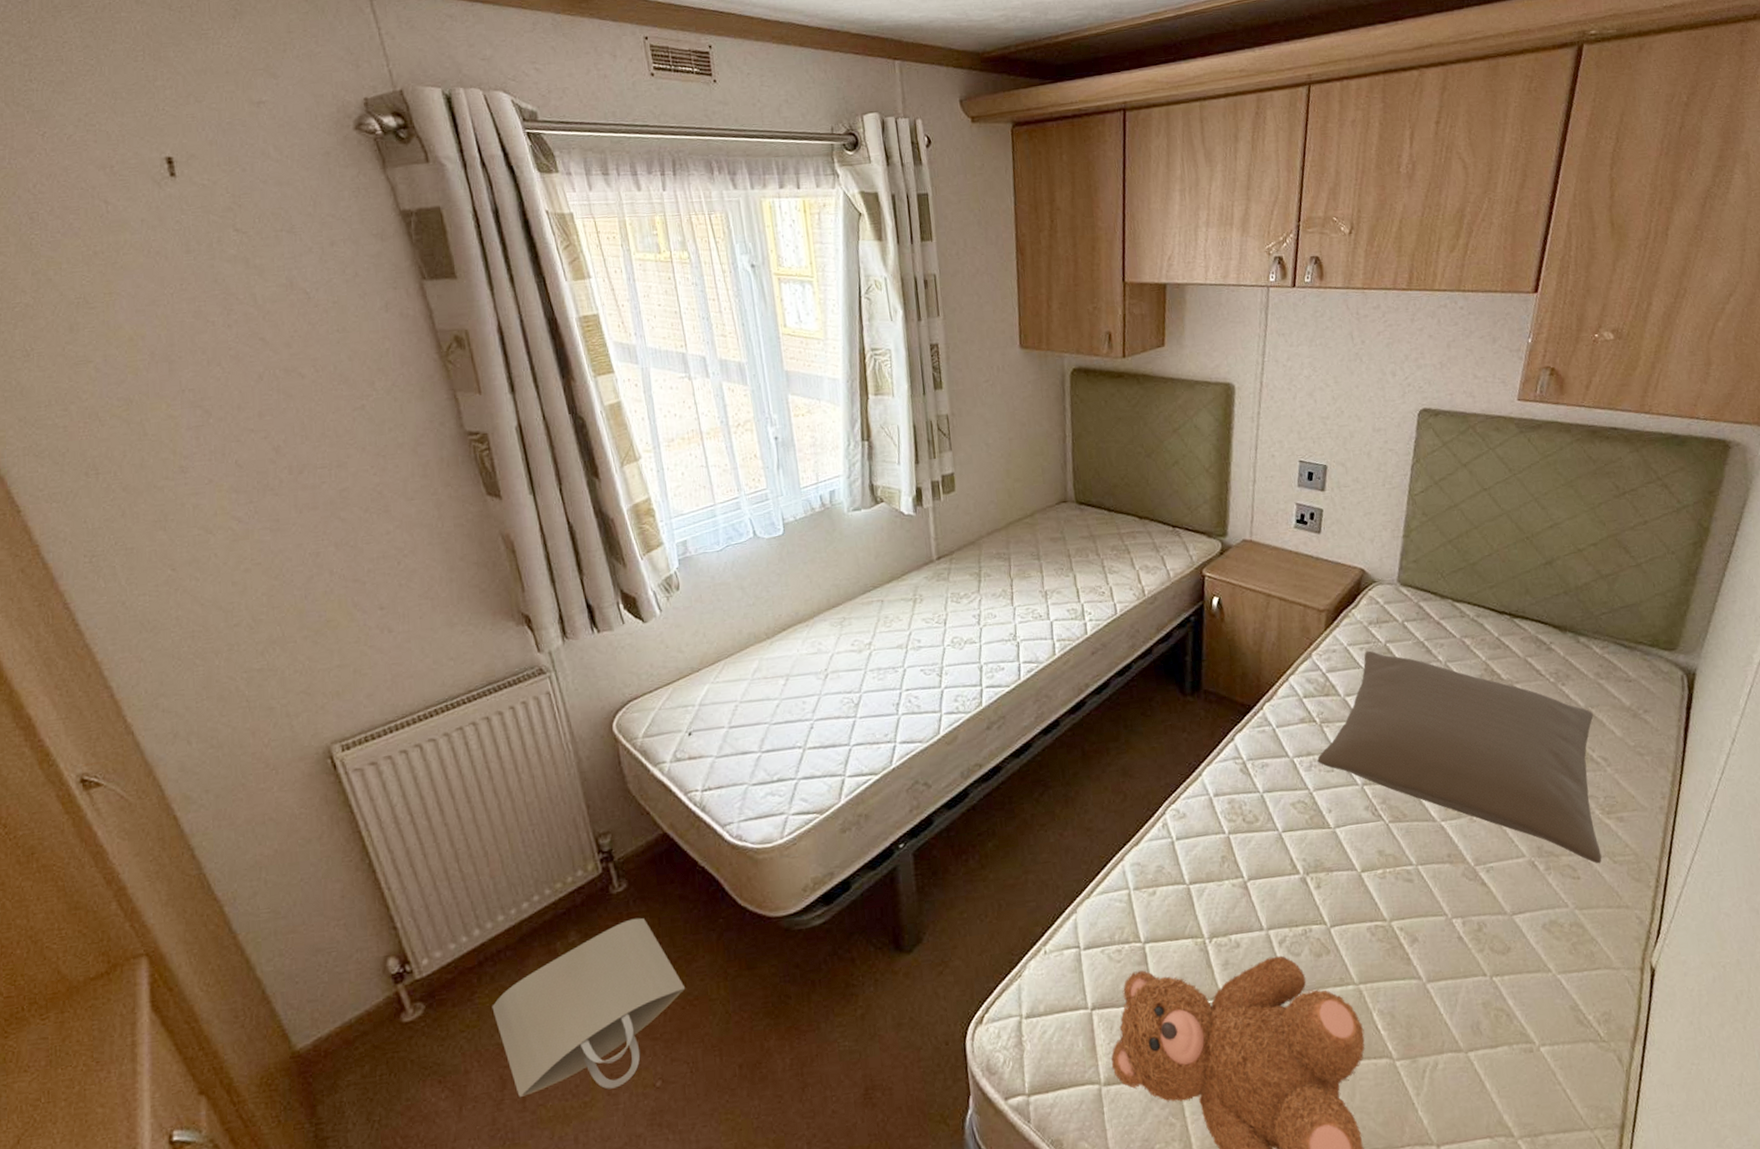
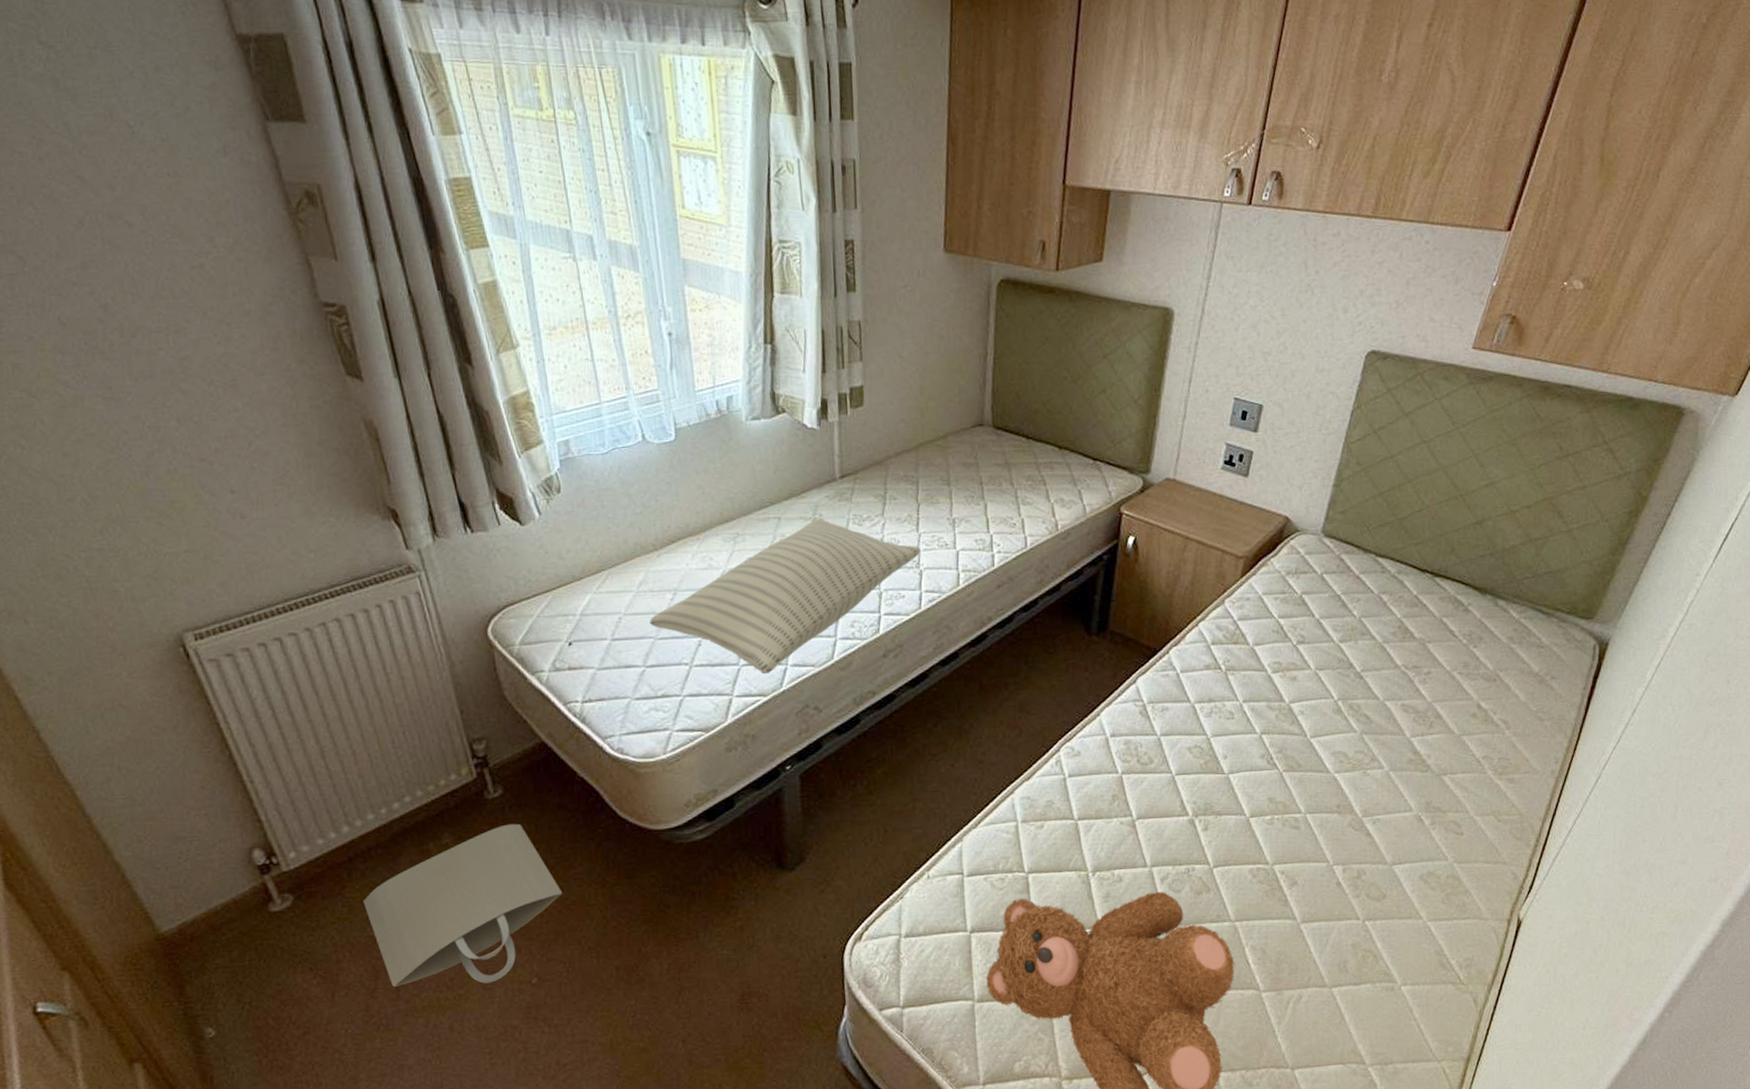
pillow: none [764,598,1017,753] -> present [649,518,921,675]
pillow: present [1317,650,1602,864] -> none [1218,601,1500,822]

